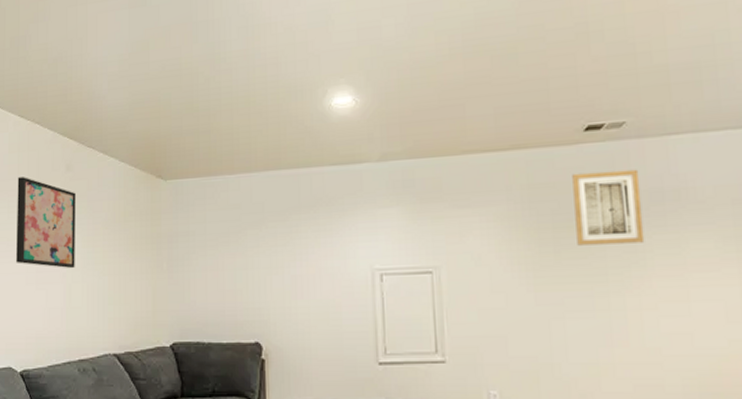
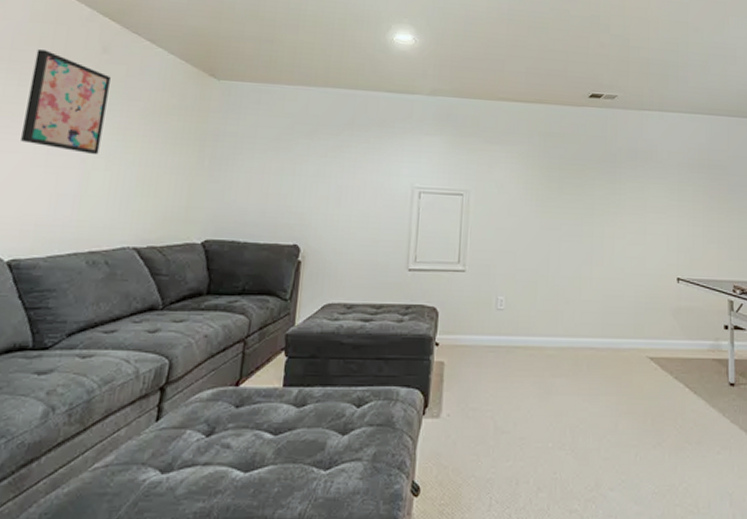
wall art: present [572,169,645,246] -> none [575,129,623,188]

